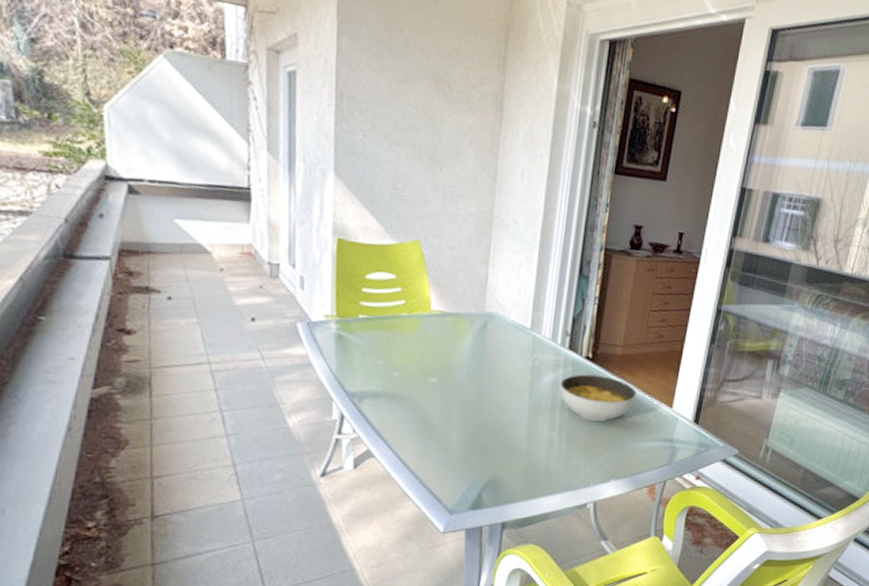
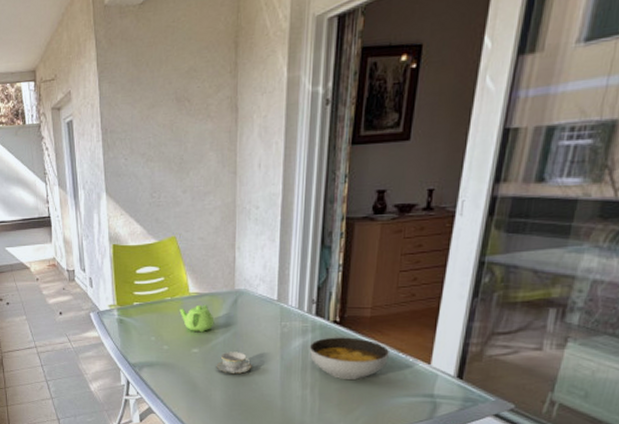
teapot: none [417,325,459,358] -> present [179,304,215,331]
teacup: none [456,384,498,411] -> present [216,351,252,374]

